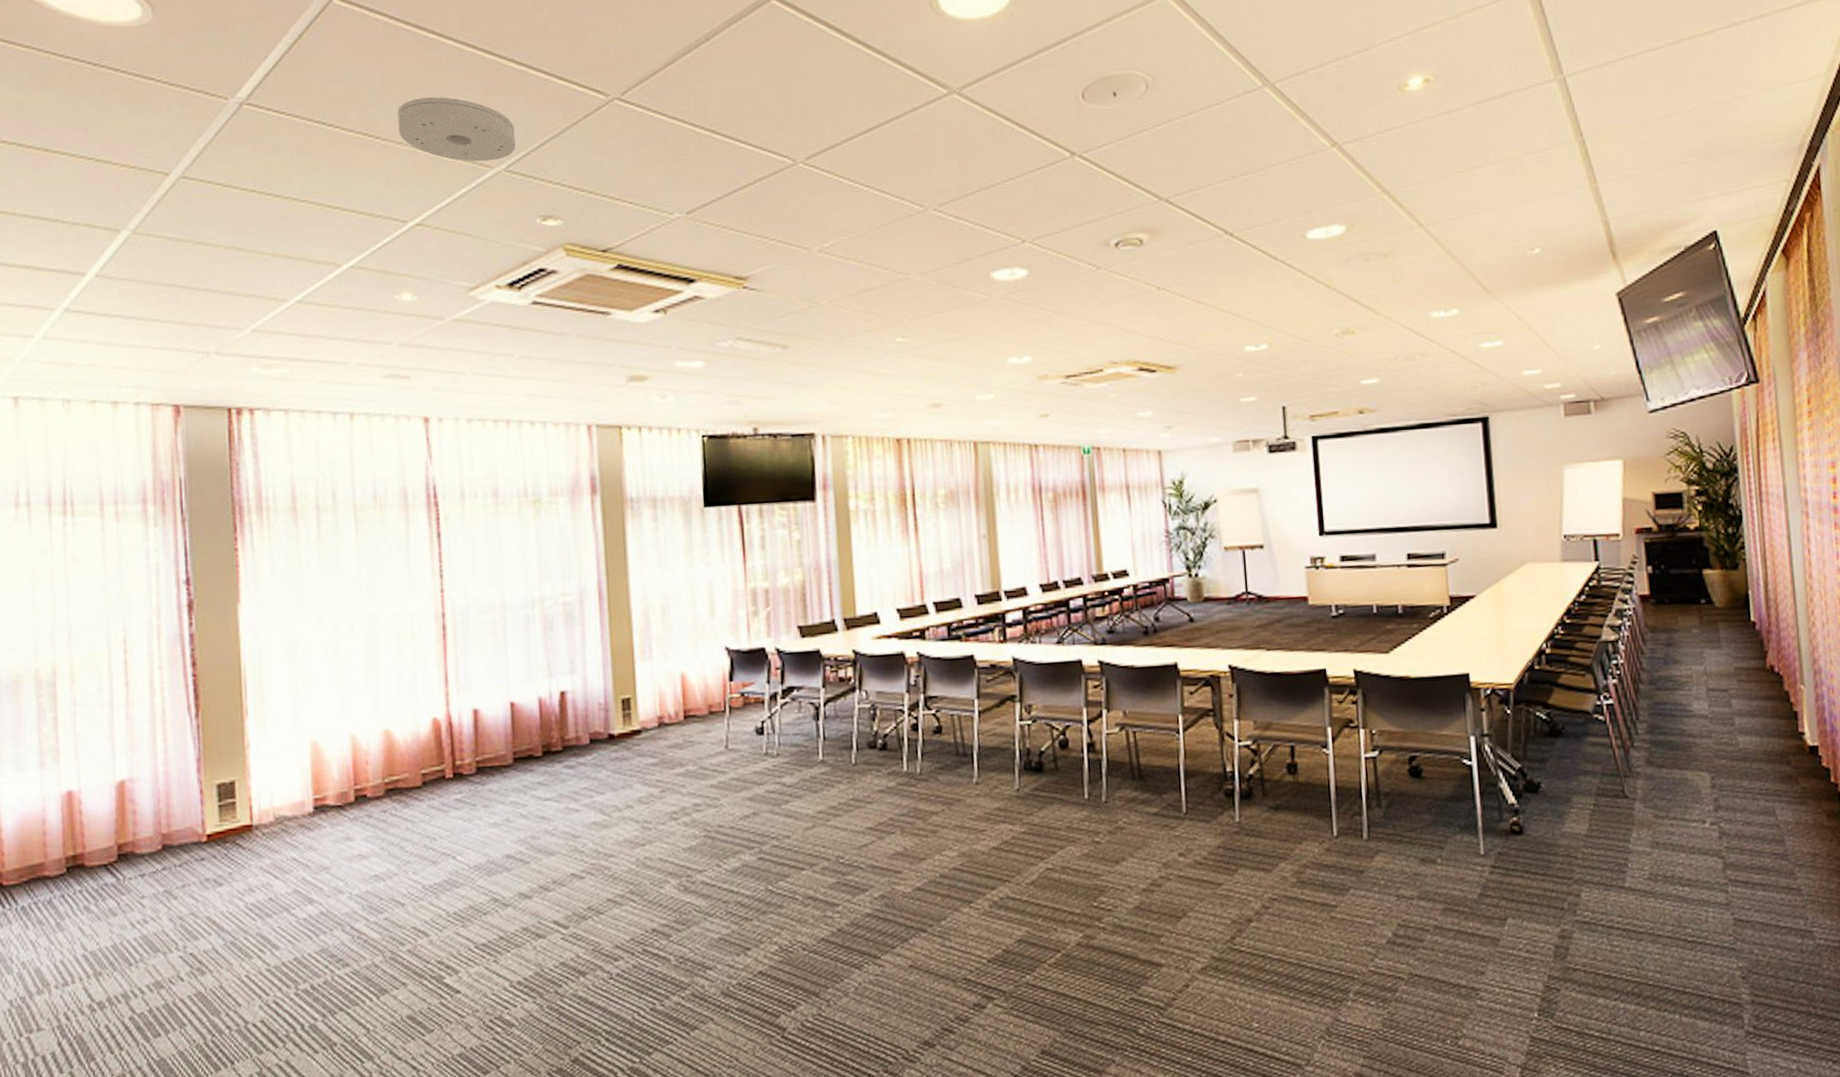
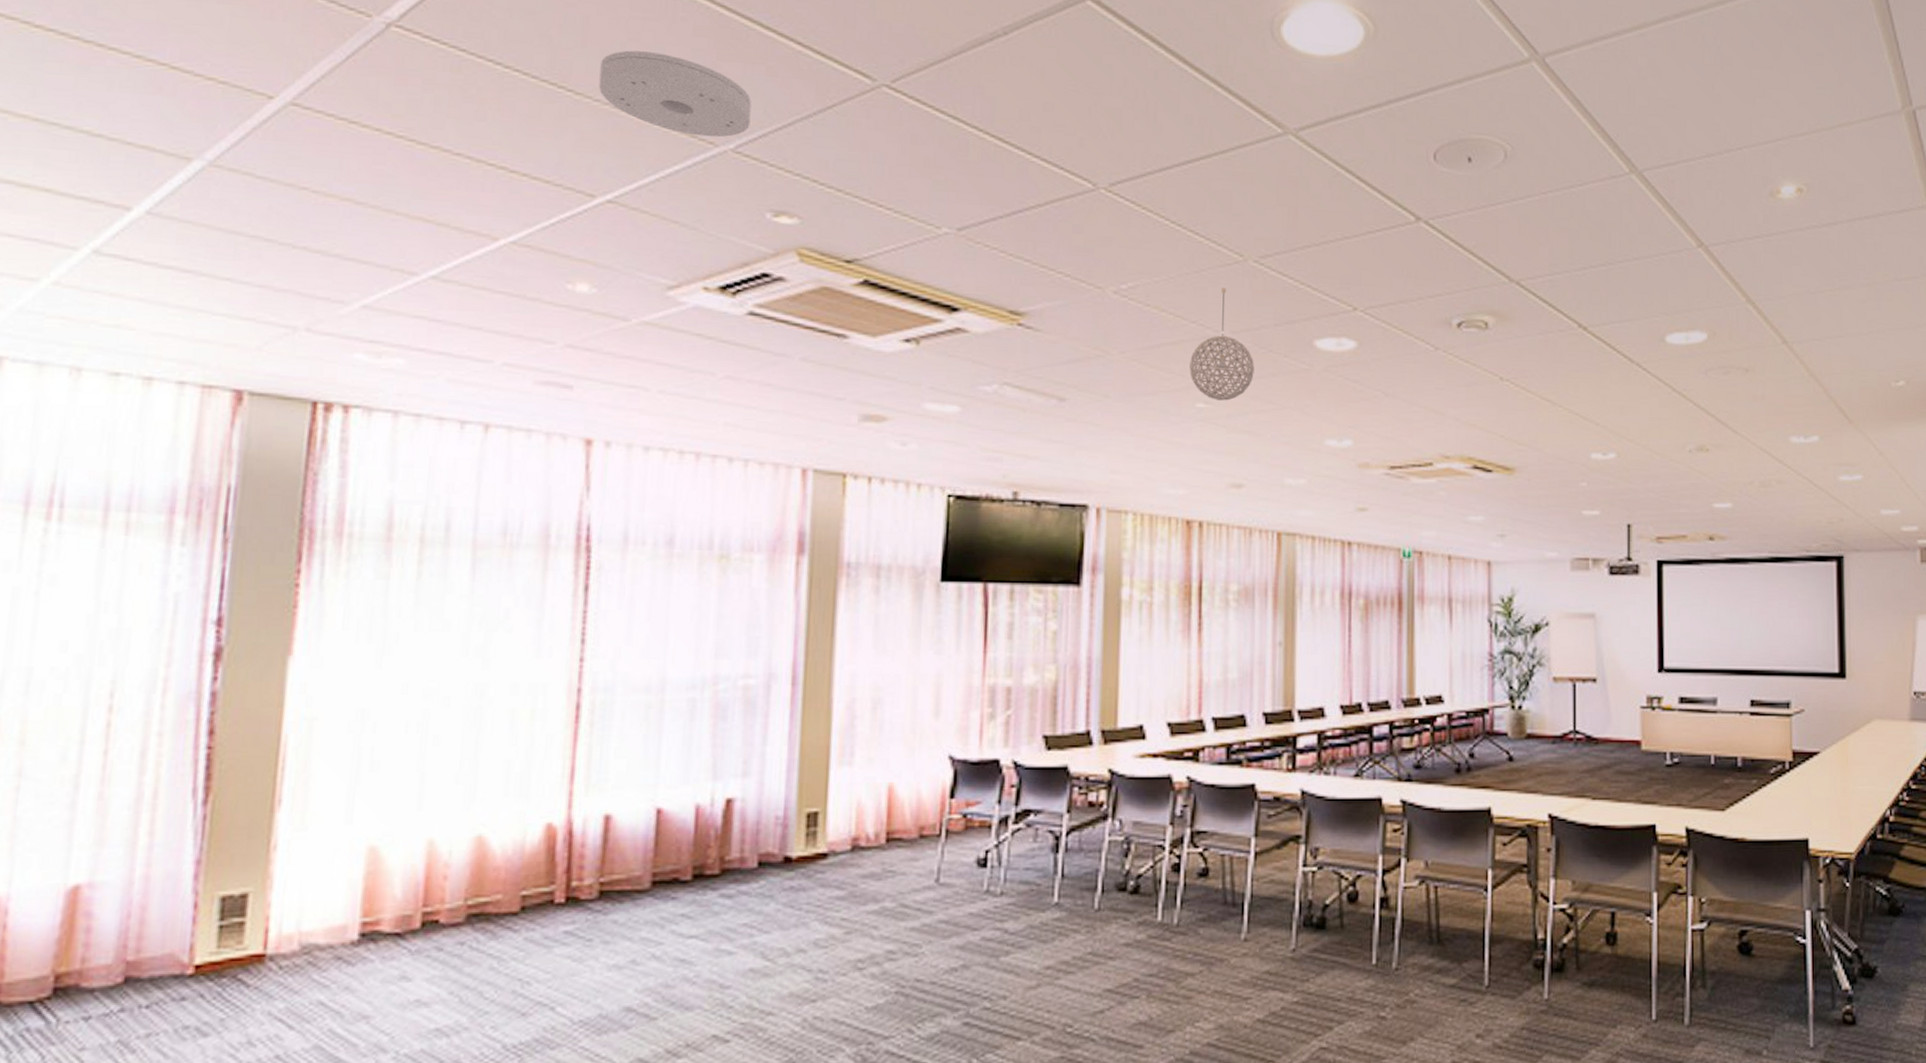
pendant light: none [887,236,942,334] -> present [1190,288,1255,401]

